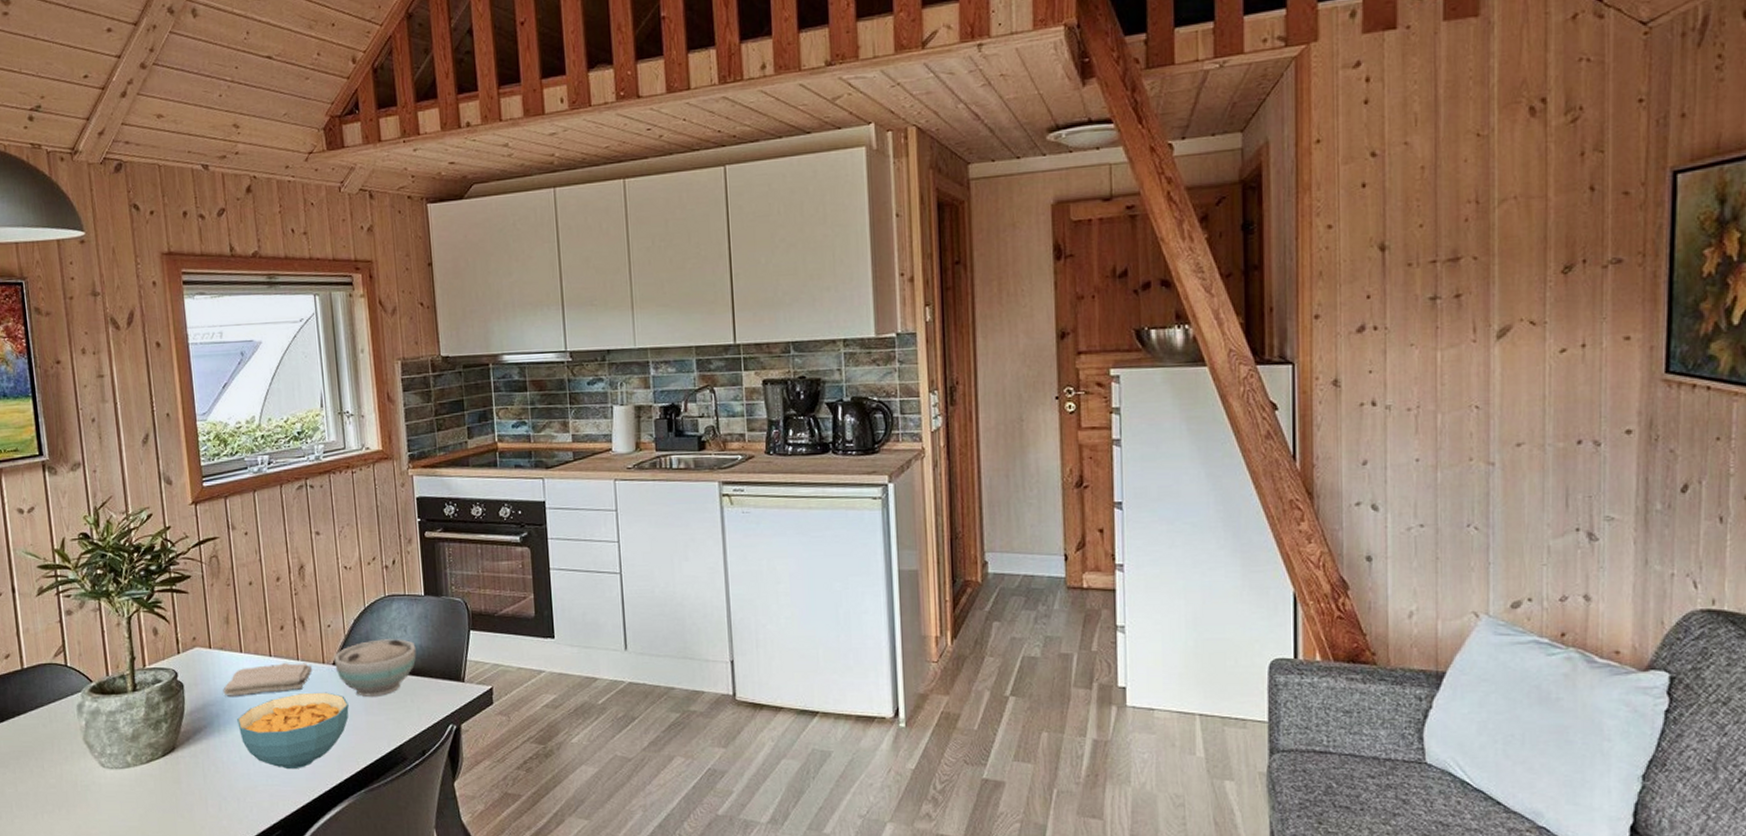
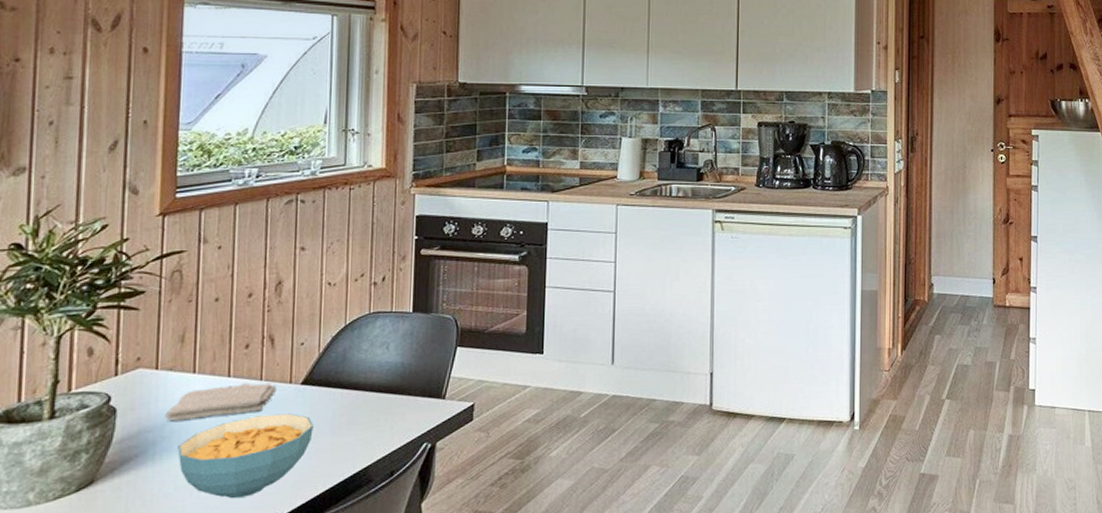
bowl: present [334,639,417,697] -> none [303,356,397,417]

